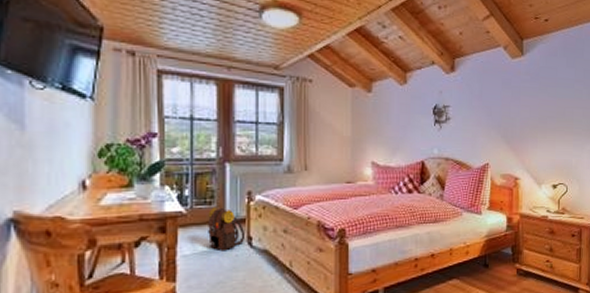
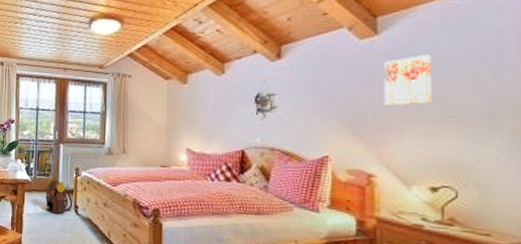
wall art: none [526,76,556,119] -> present [383,55,432,107]

